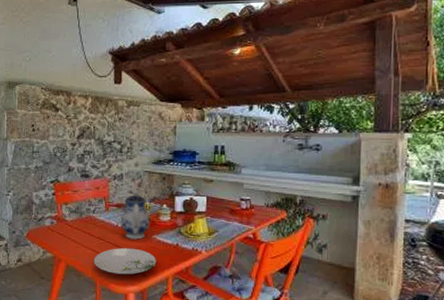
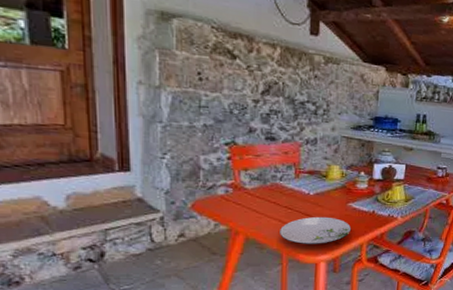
teapot: present [120,189,150,240] -> none [312,155,346,208]

